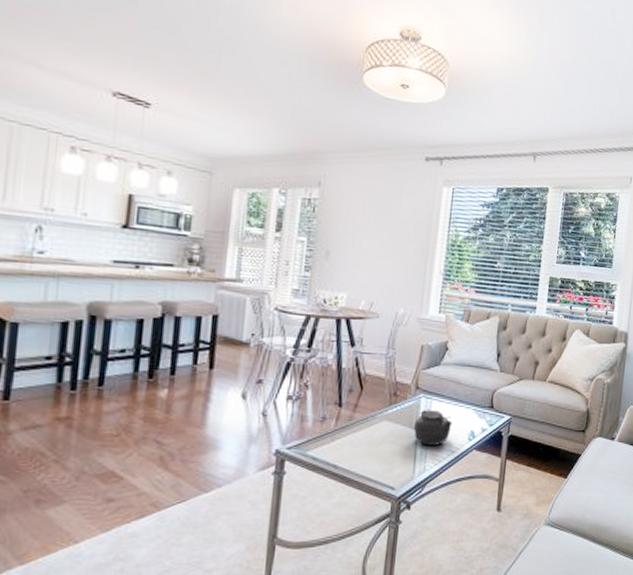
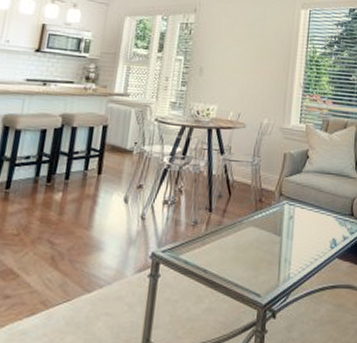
teapot: present [413,410,453,445] -> none [277,216,315,253]

